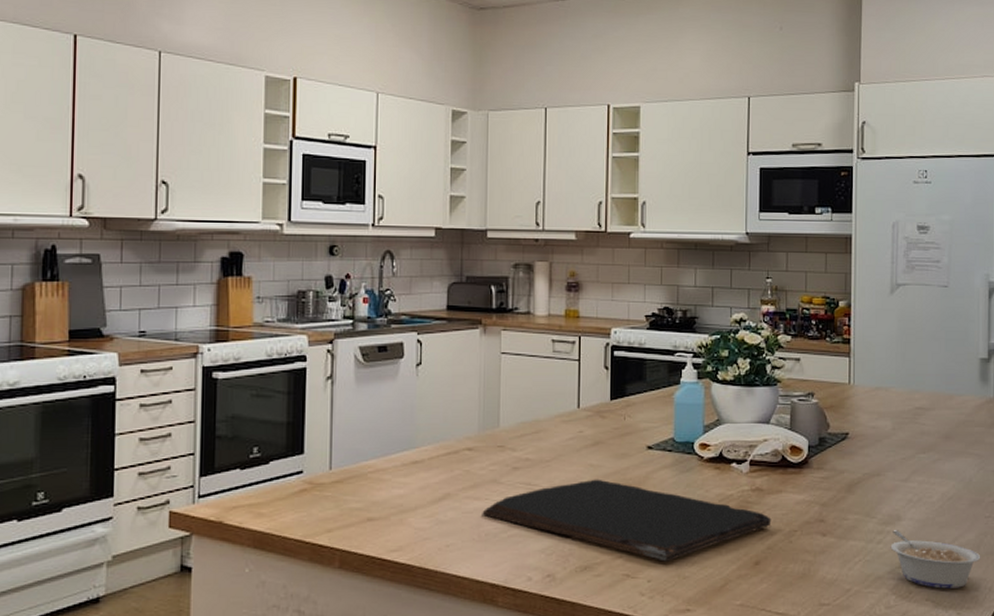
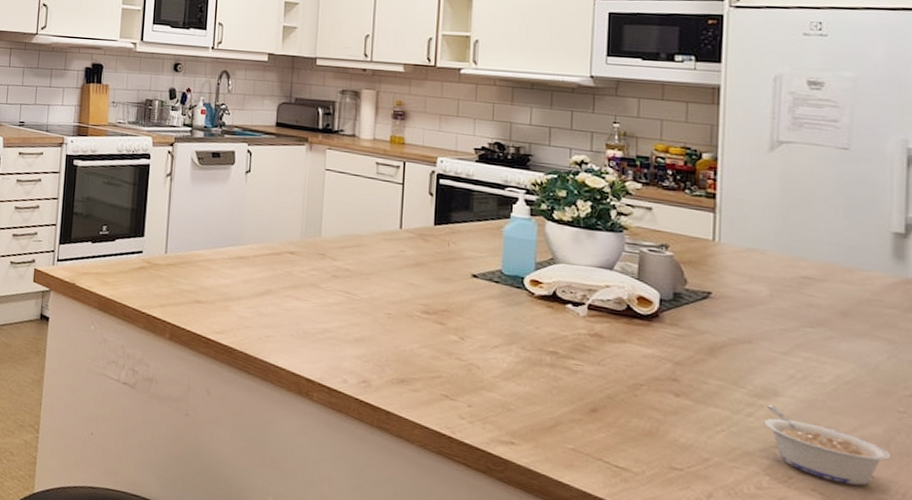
cutting board: present [482,479,771,562] -> none [301,297,613,391]

